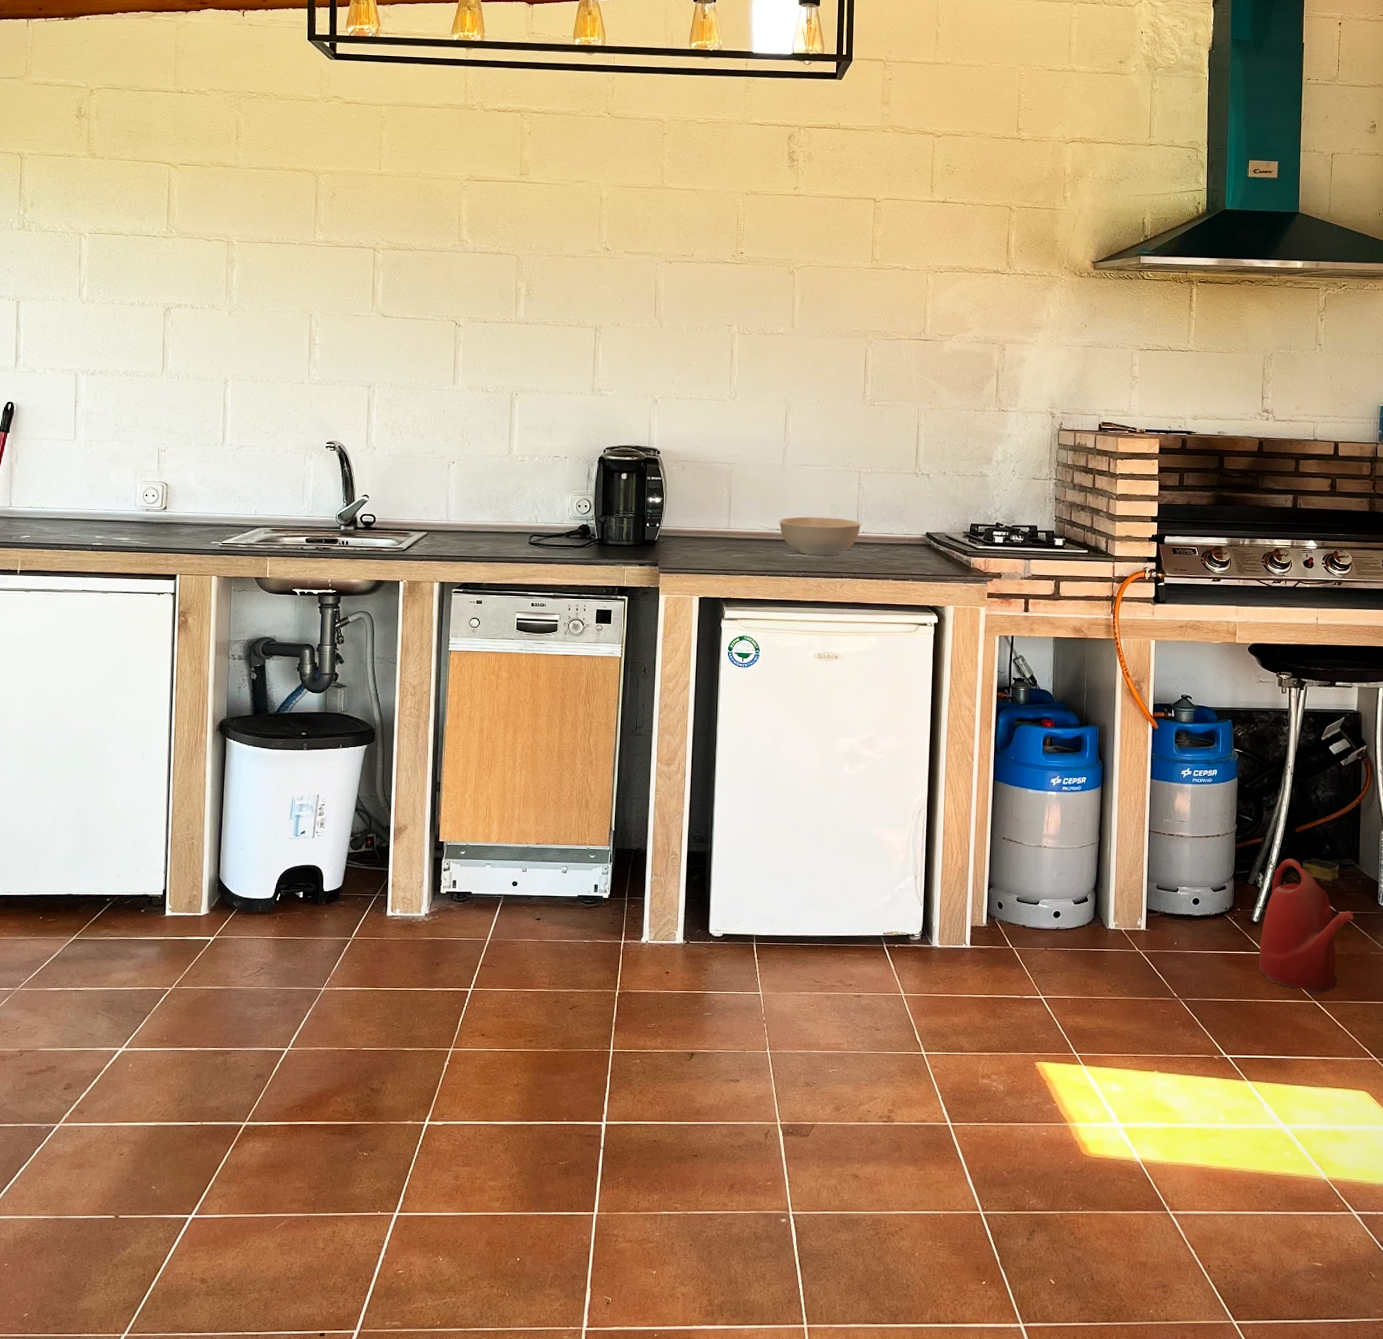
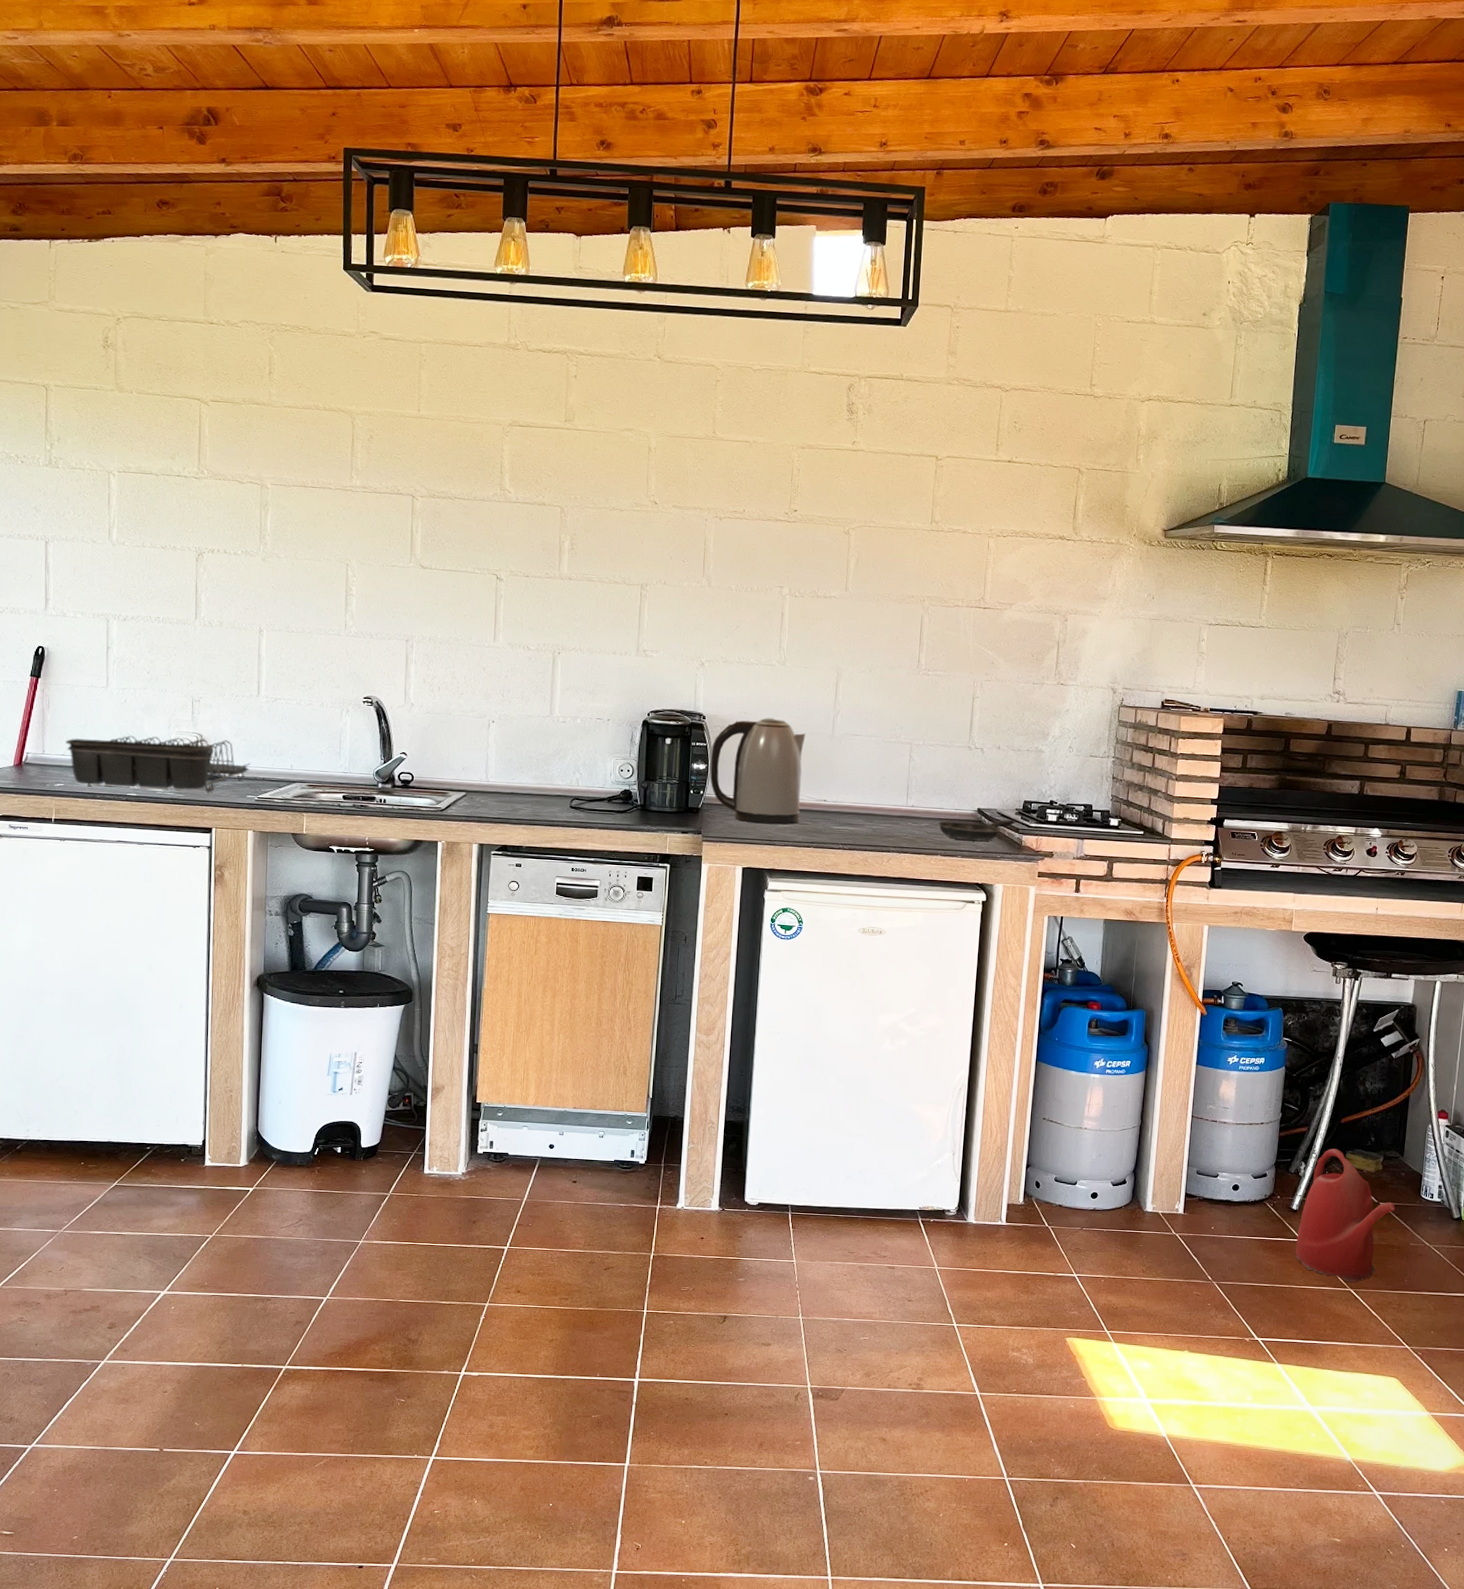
dish rack: none [33,486,215,539] -> present [66,735,251,792]
kettle: none [665,451,758,555] -> present [710,717,806,825]
bowl: present [778,516,862,556] -> none [826,788,911,829]
frying pan: none [888,542,964,565] -> present [937,819,1016,842]

